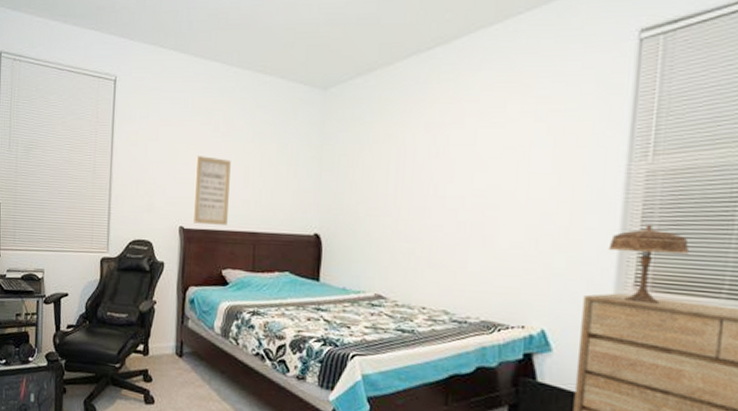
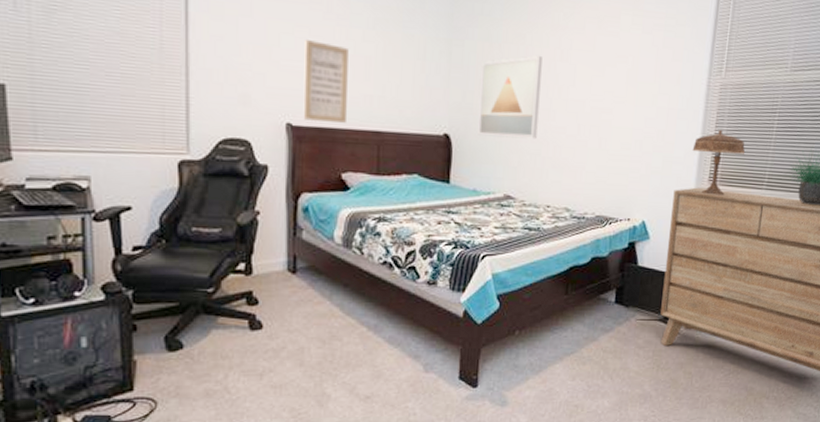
wall art: none [348,153,416,238] -> present [478,55,543,139]

